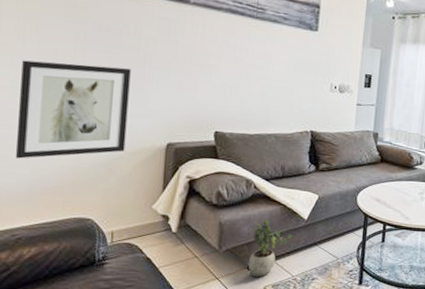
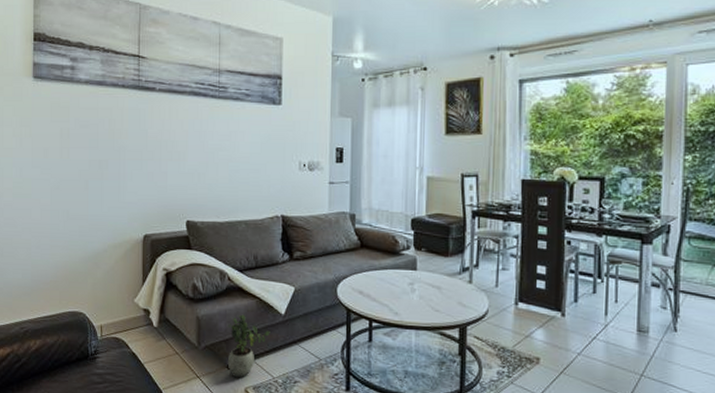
wall art: present [15,60,131,159] -> none [19,161,108,255]

